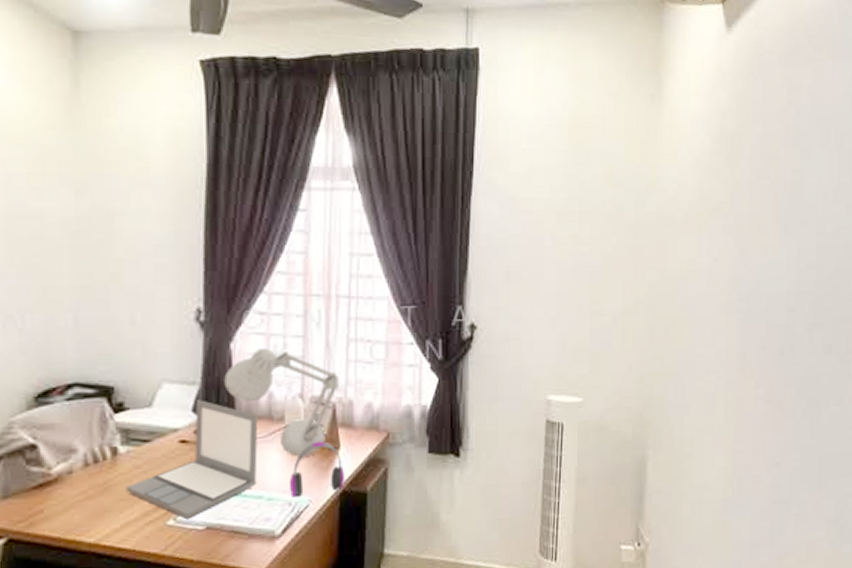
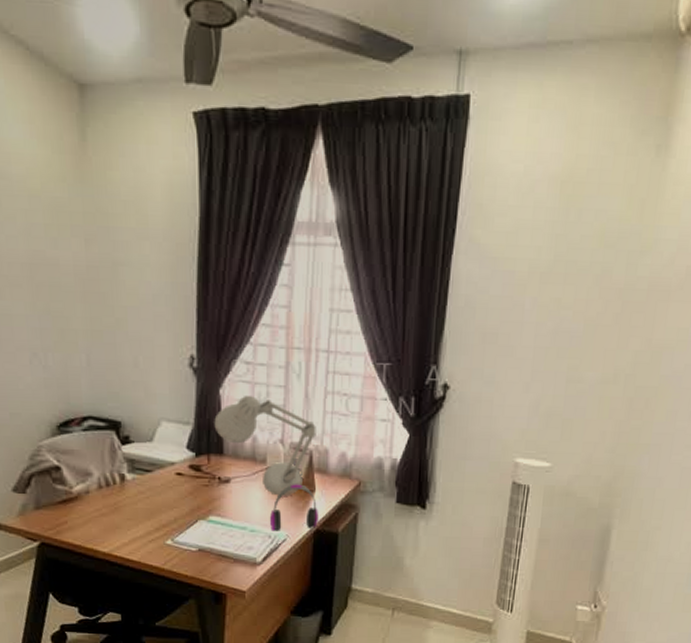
laptop: present [126,400,258,520] -> none [132,438,243,541]

